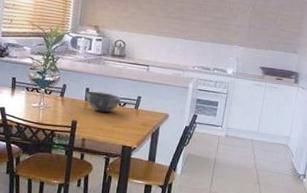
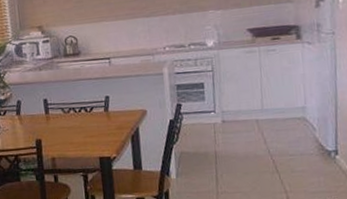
bowl: present [86,91,121,112] -> none [45,100,86,124]

